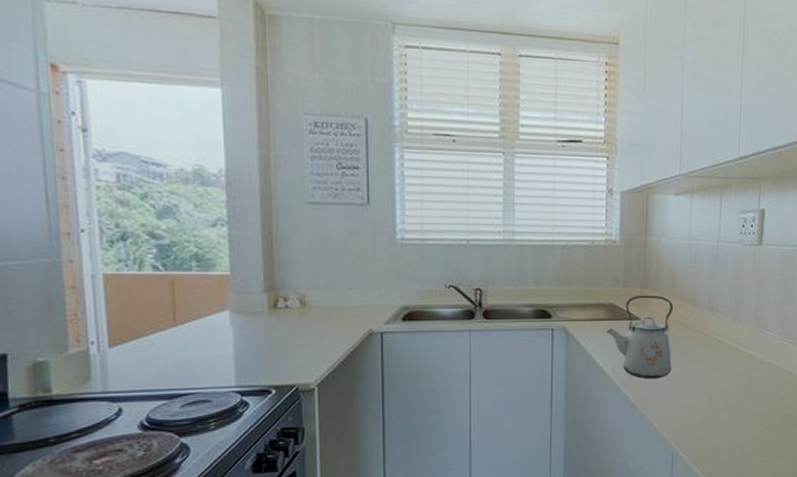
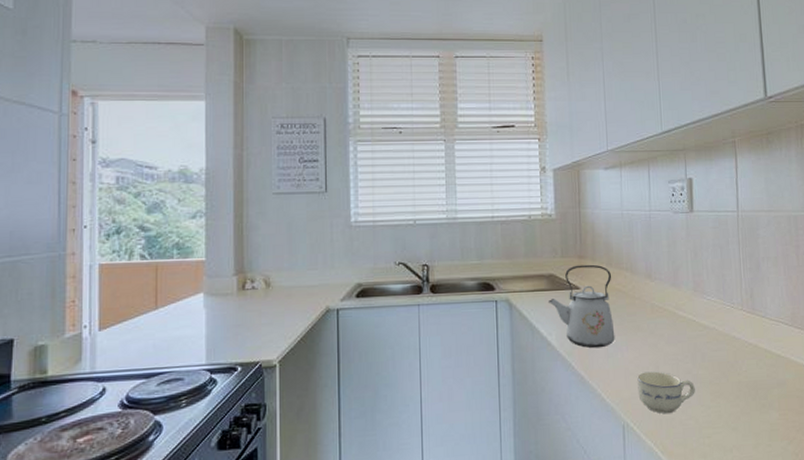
cup: none [690,403,745,444] -> present [637,371,695,414]

